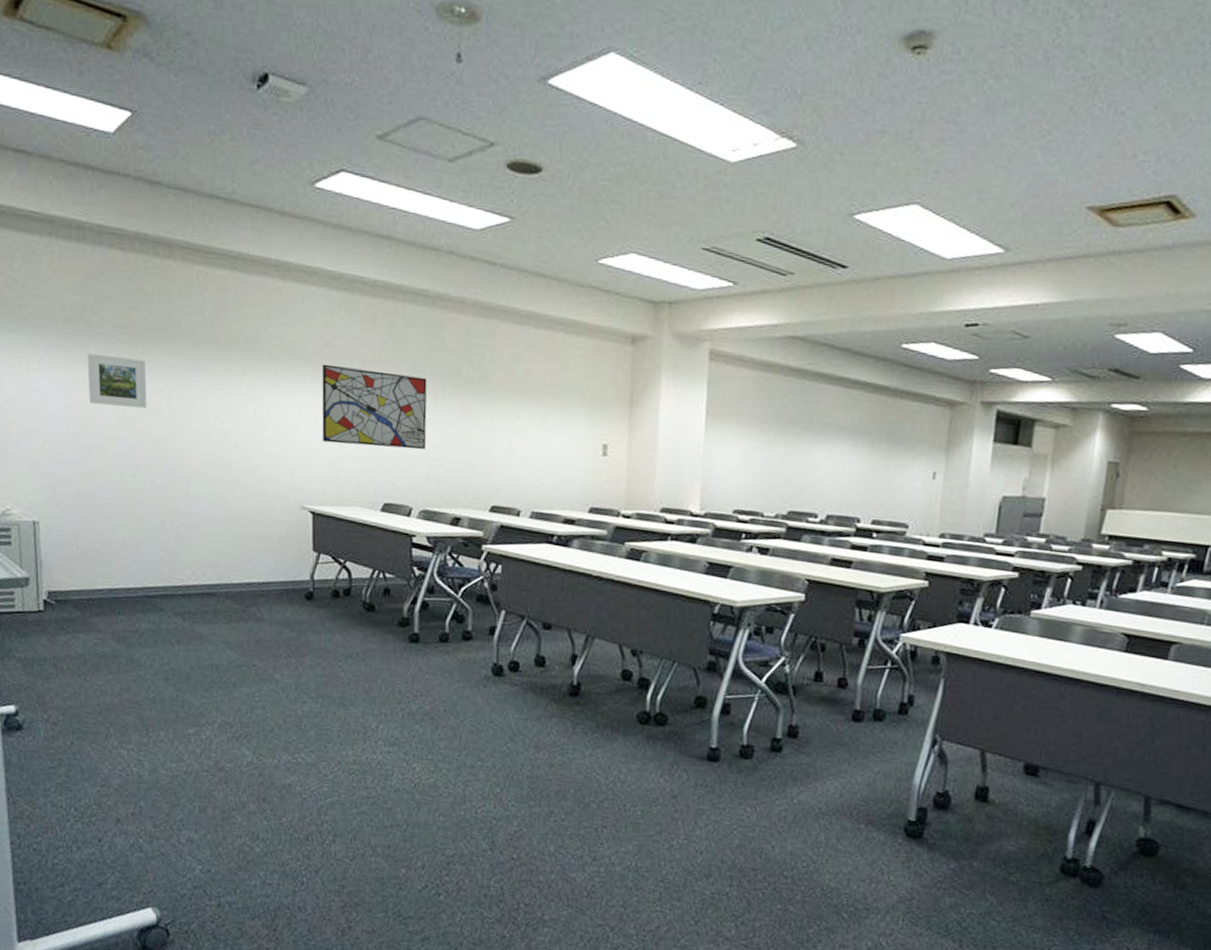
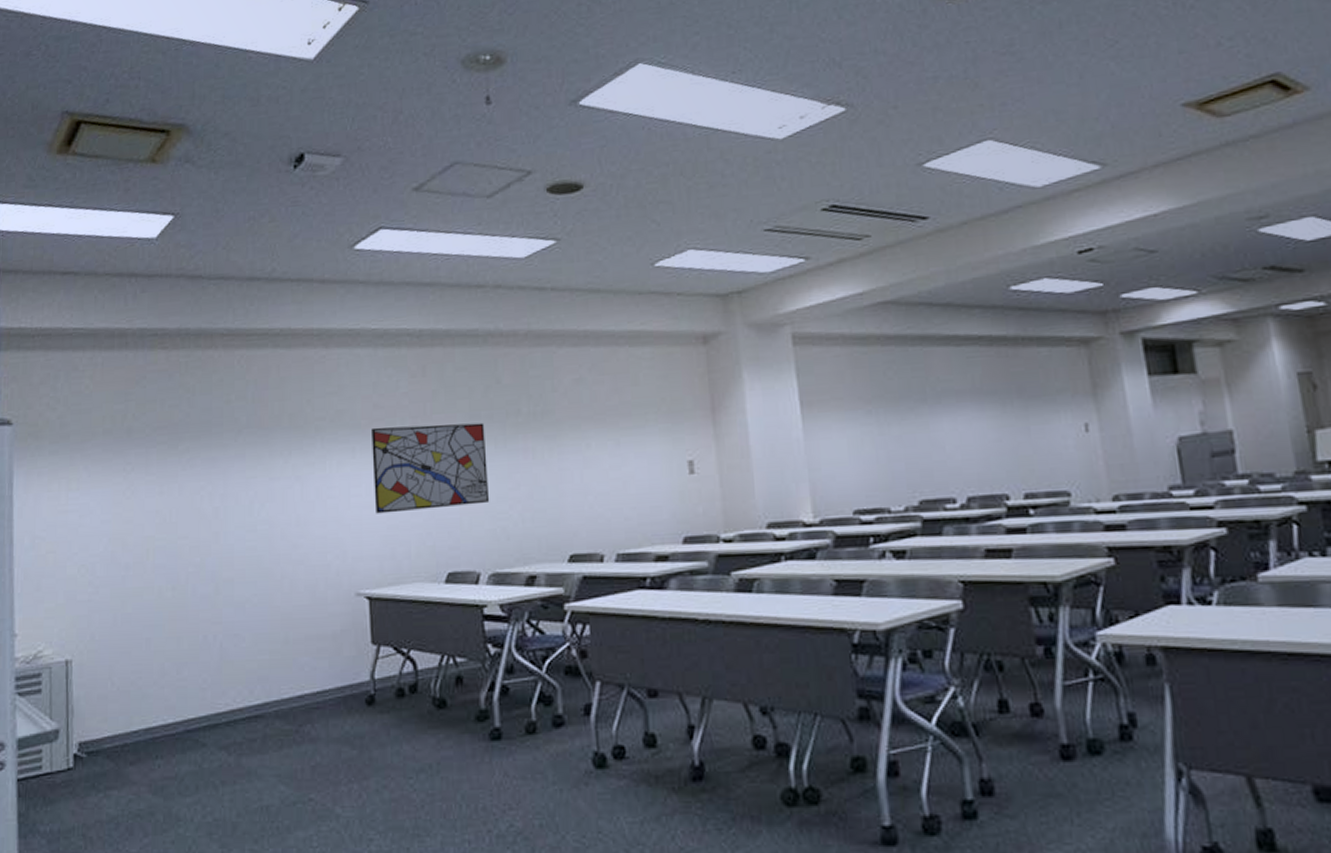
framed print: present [87,354,147,409] -> none [127,458,188,516]

